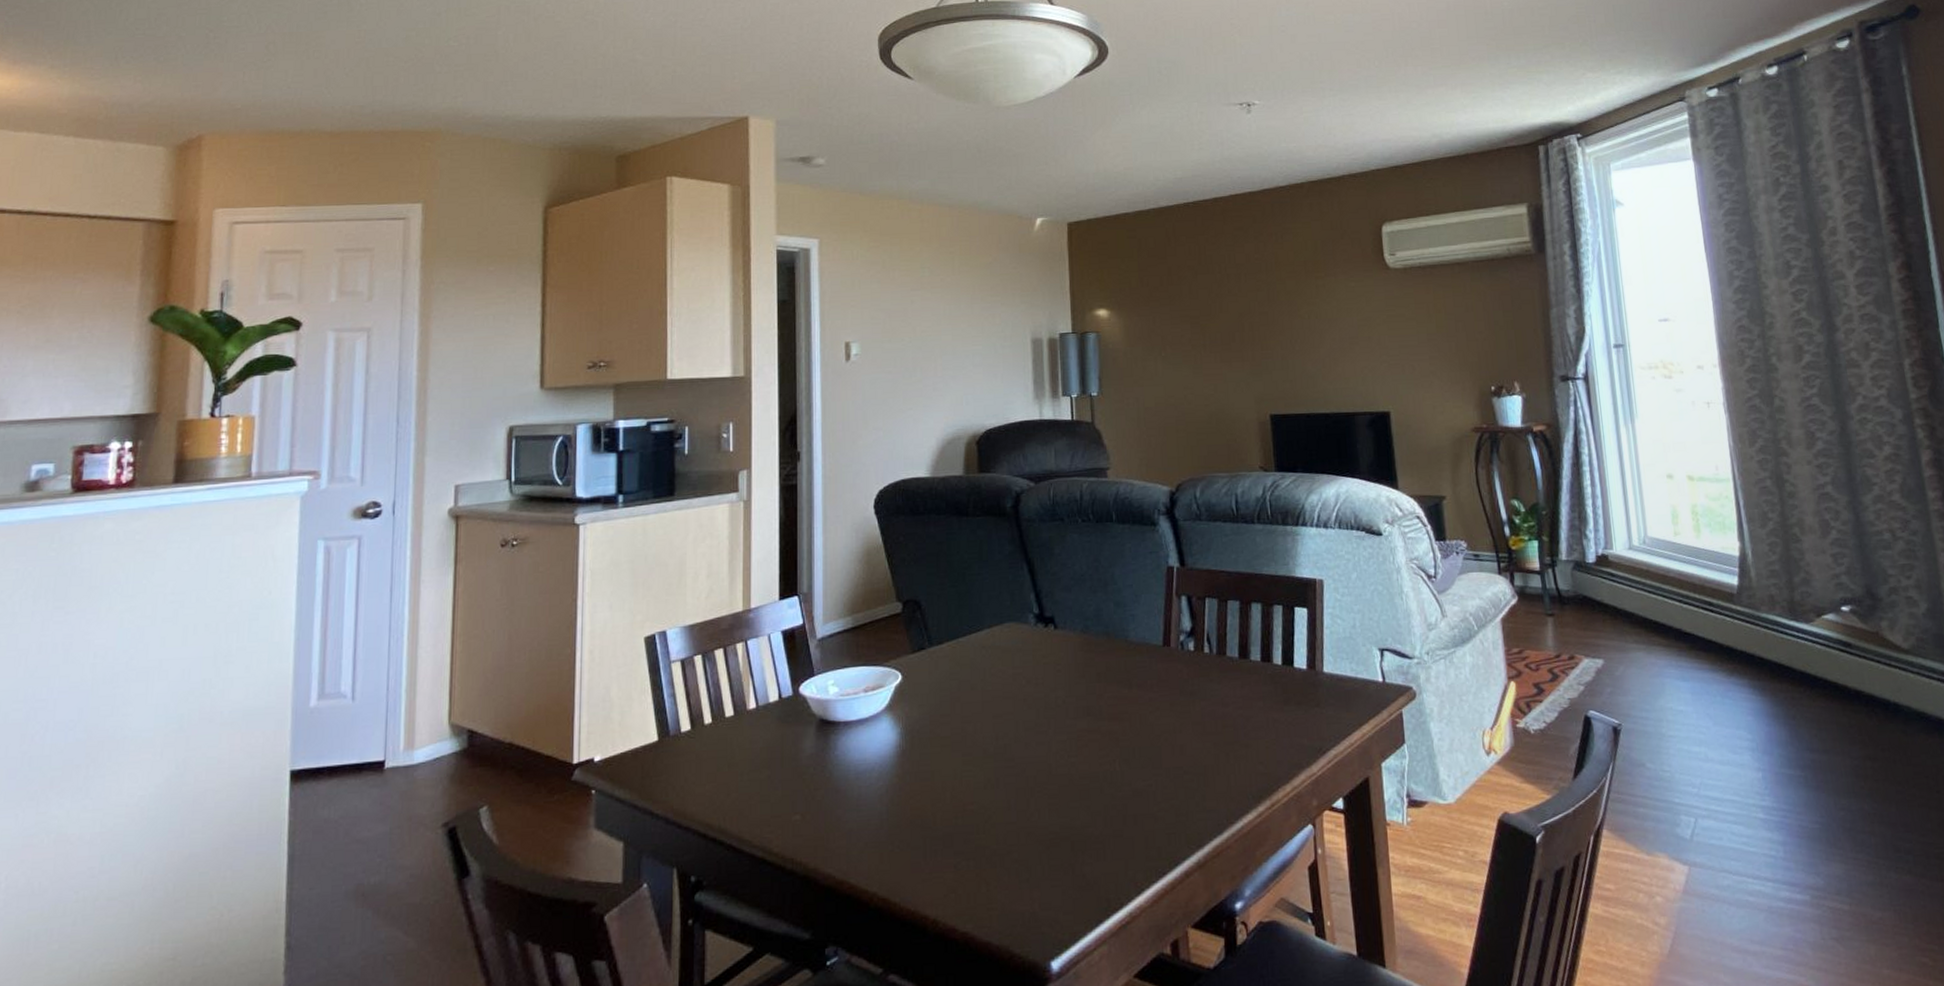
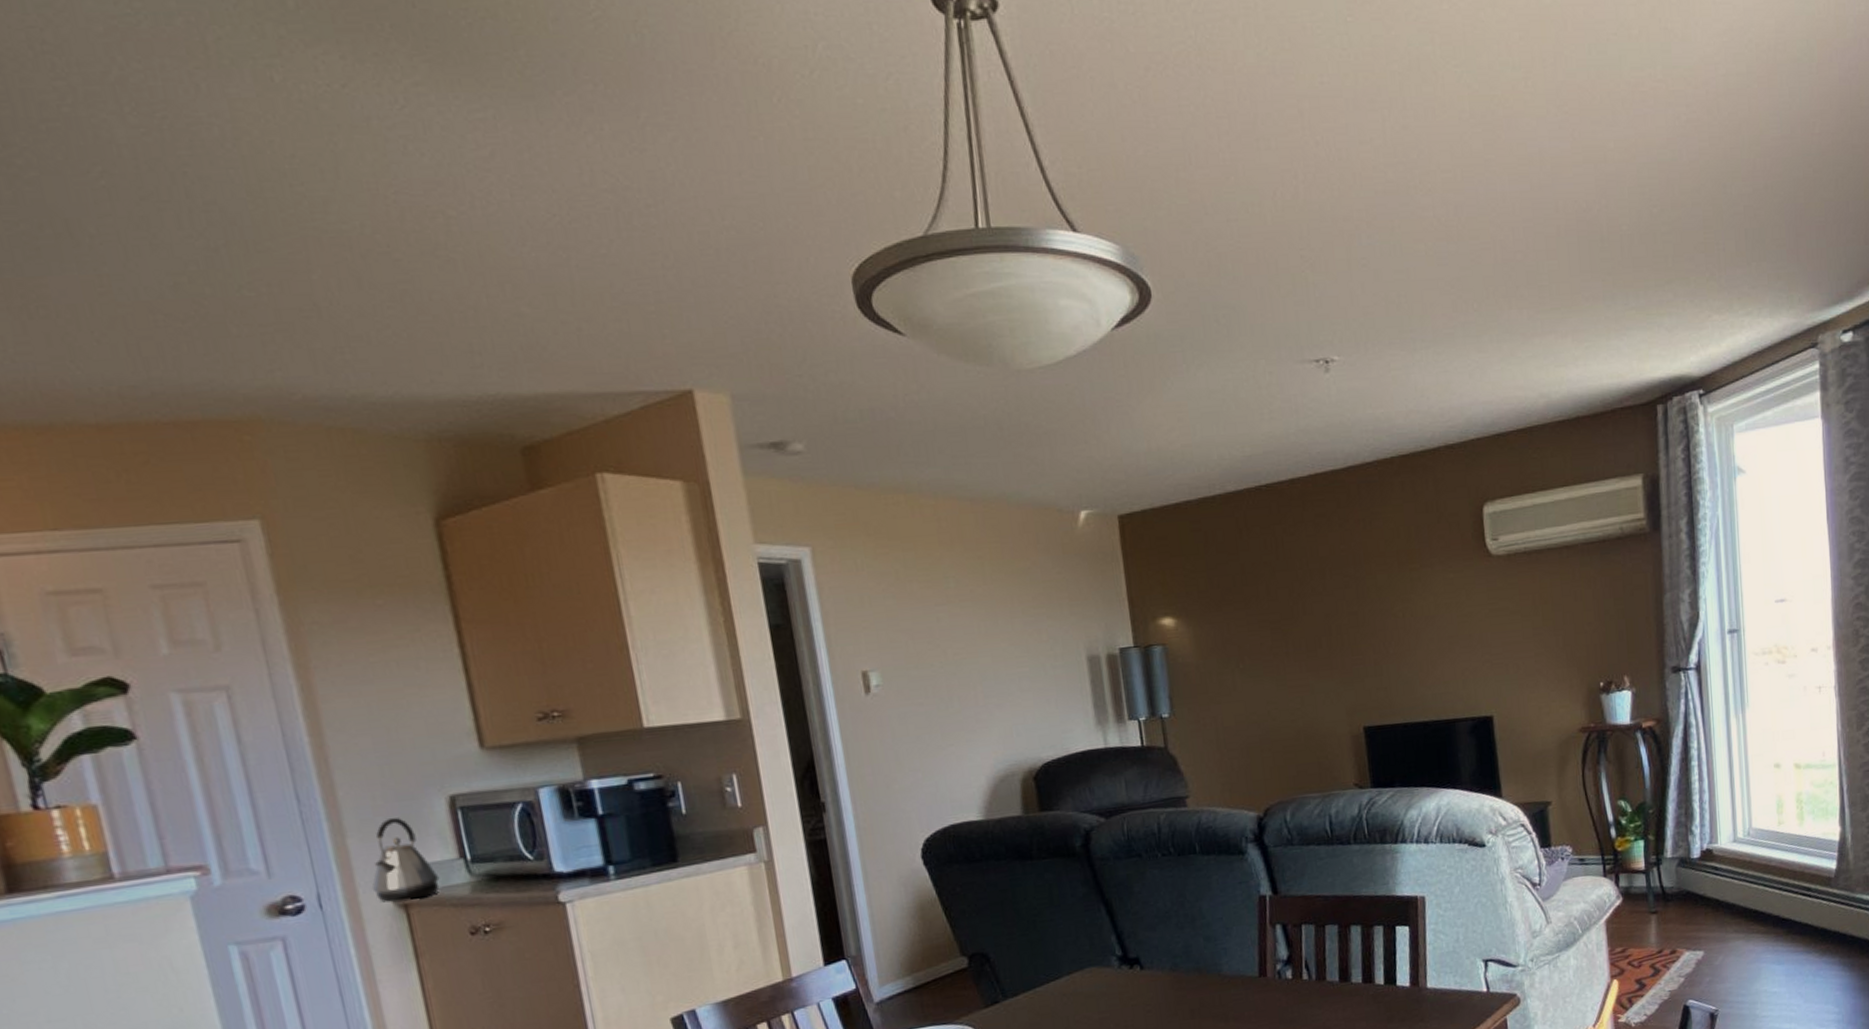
kettle: none [435,441,488,514] -> present [371,817,440,903]

